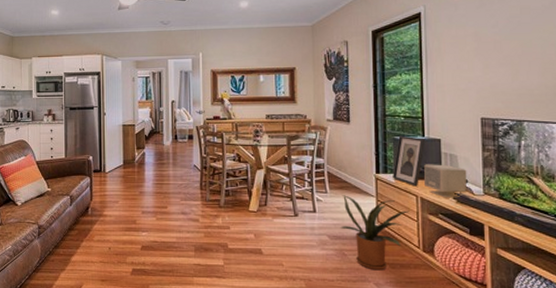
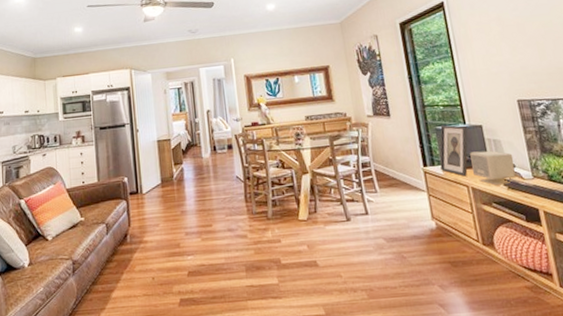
house plant: present [340,195,410,271] -> none [392,193,463,271]

